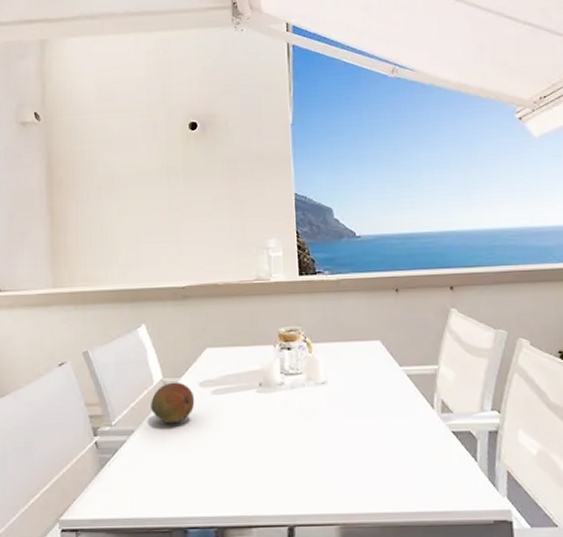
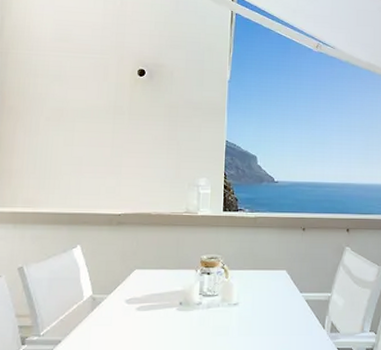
fruit: present [151,382,195,424] -> none [79,298,121,336]

